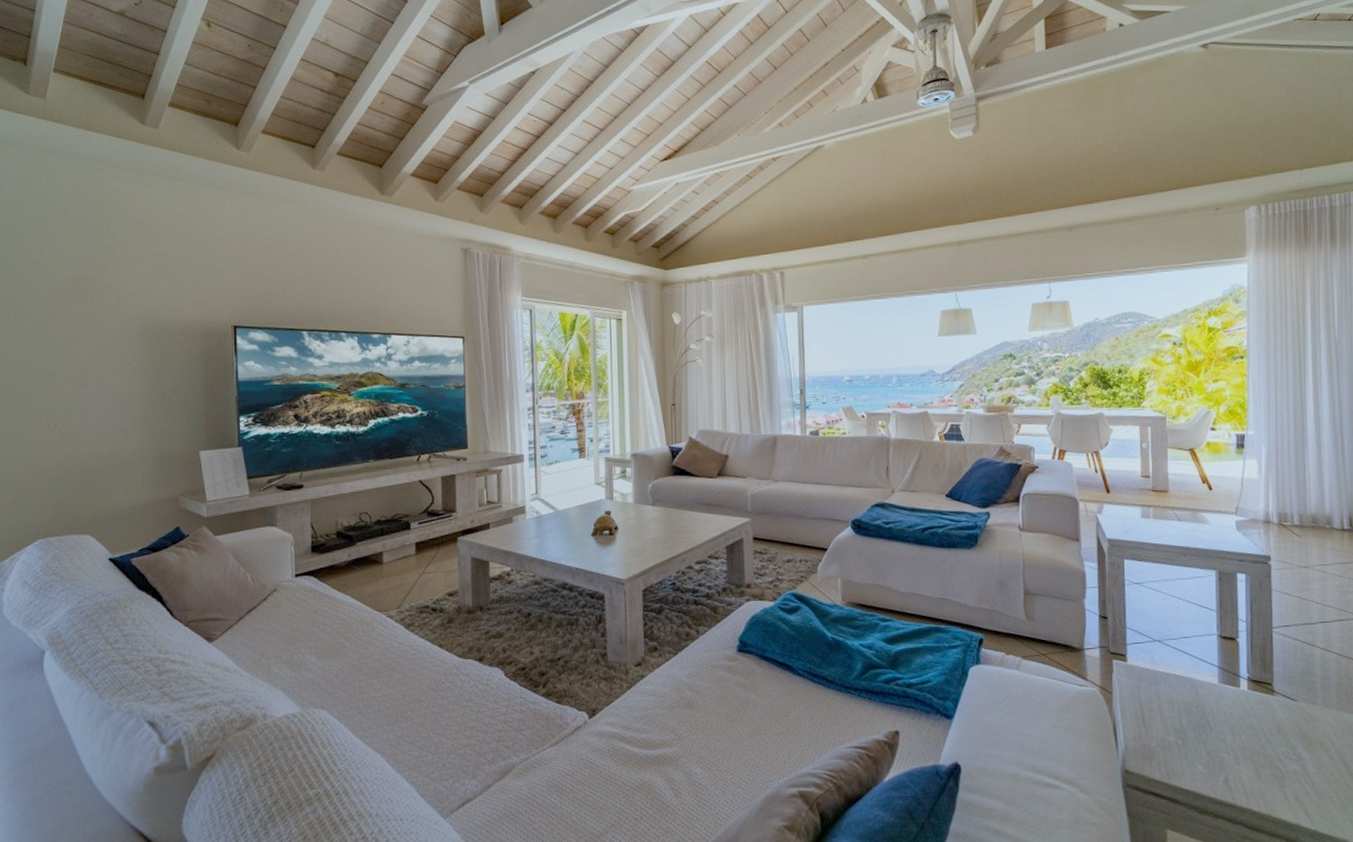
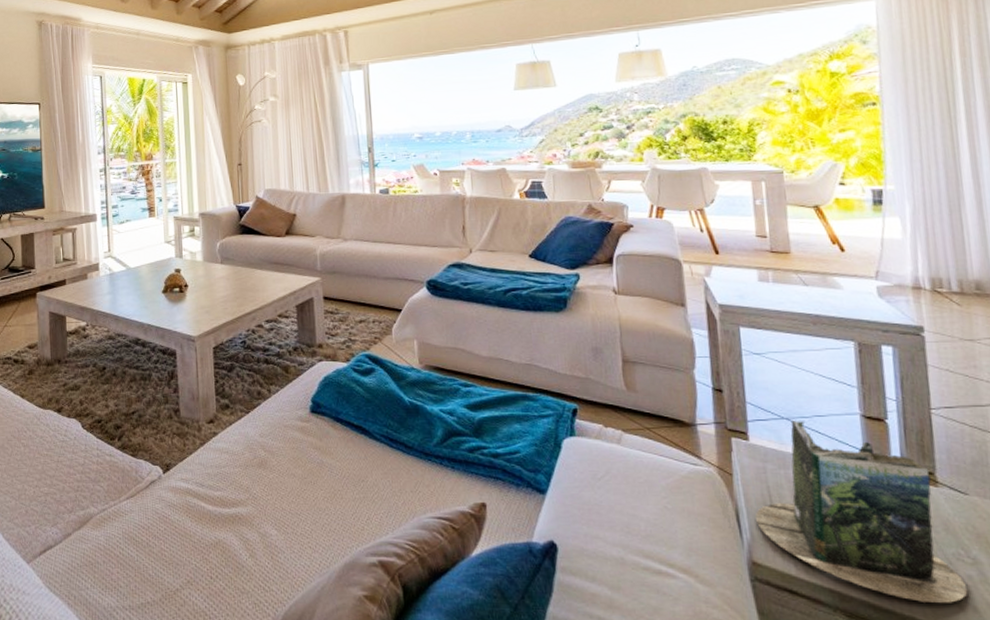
book: none [1129,641,1293,796] -> present [754,420,968,603]

